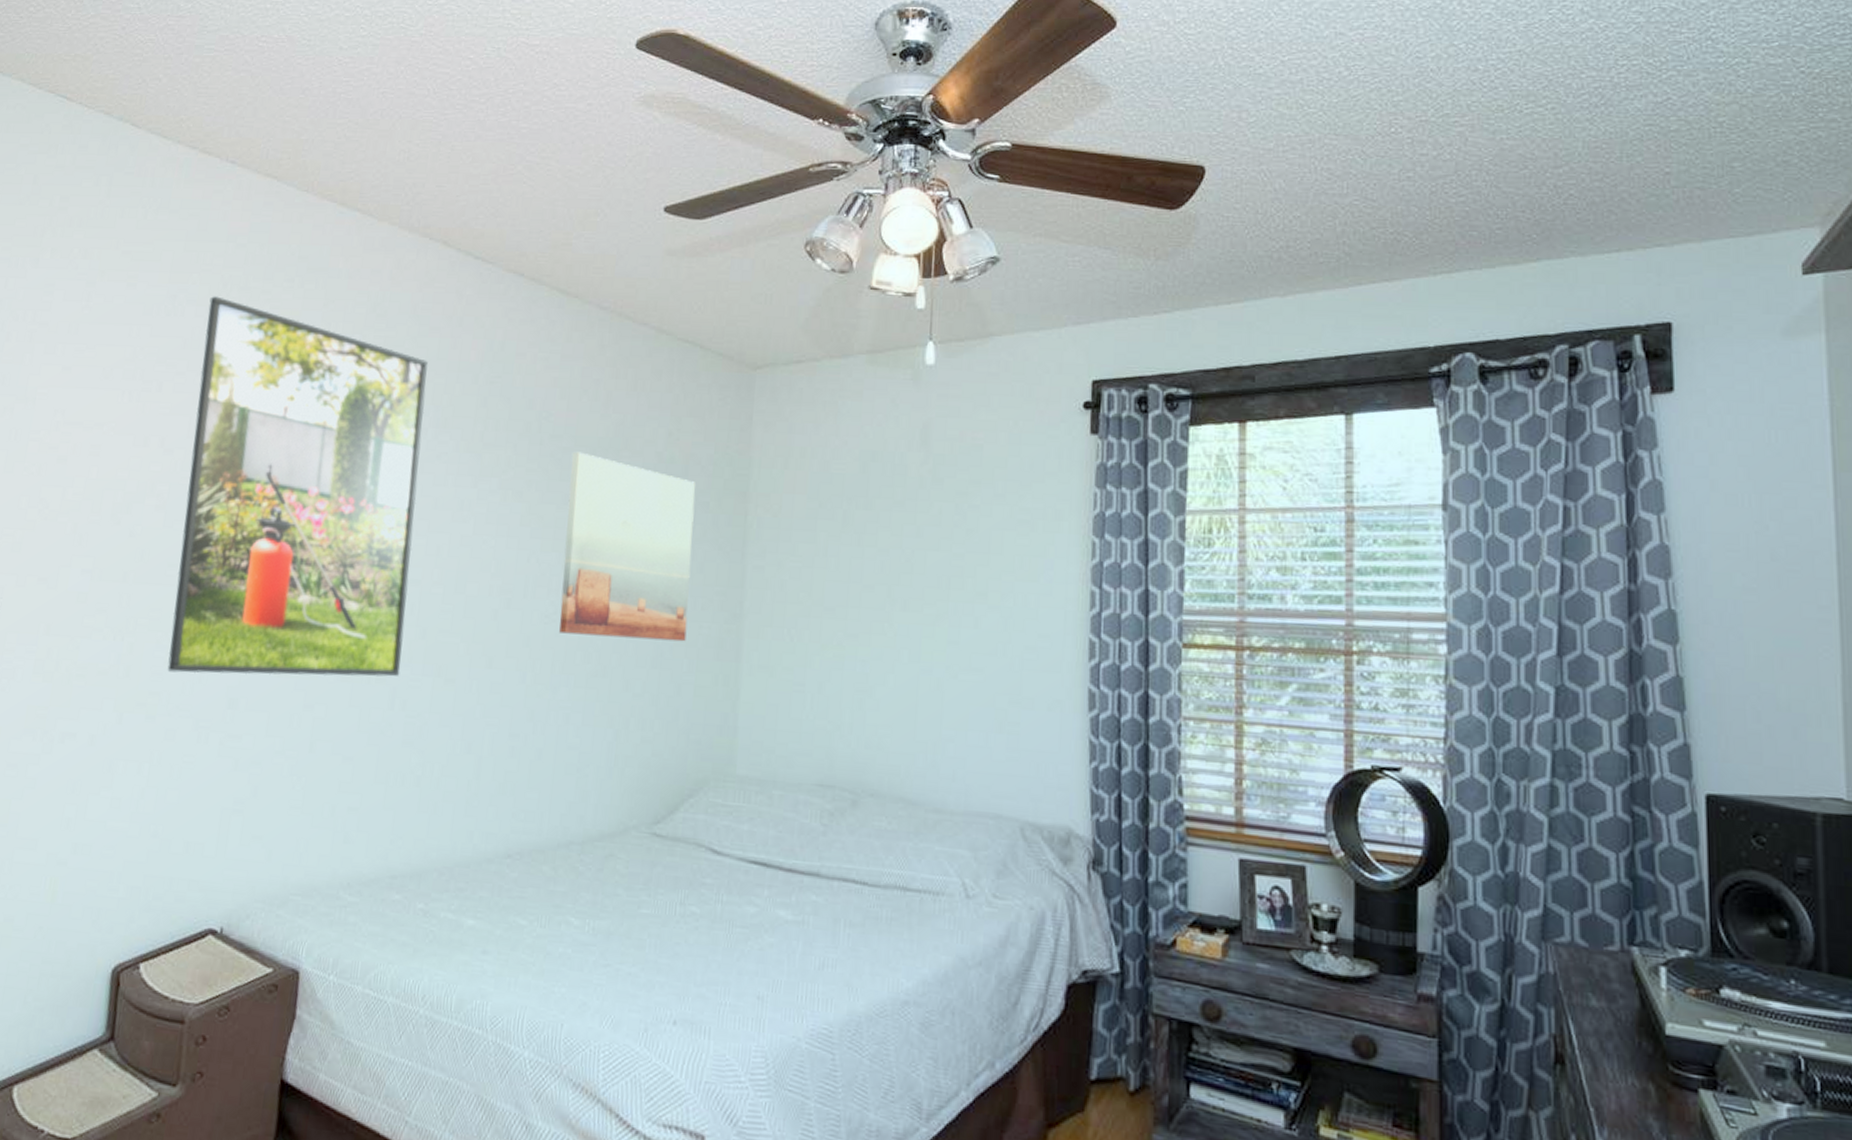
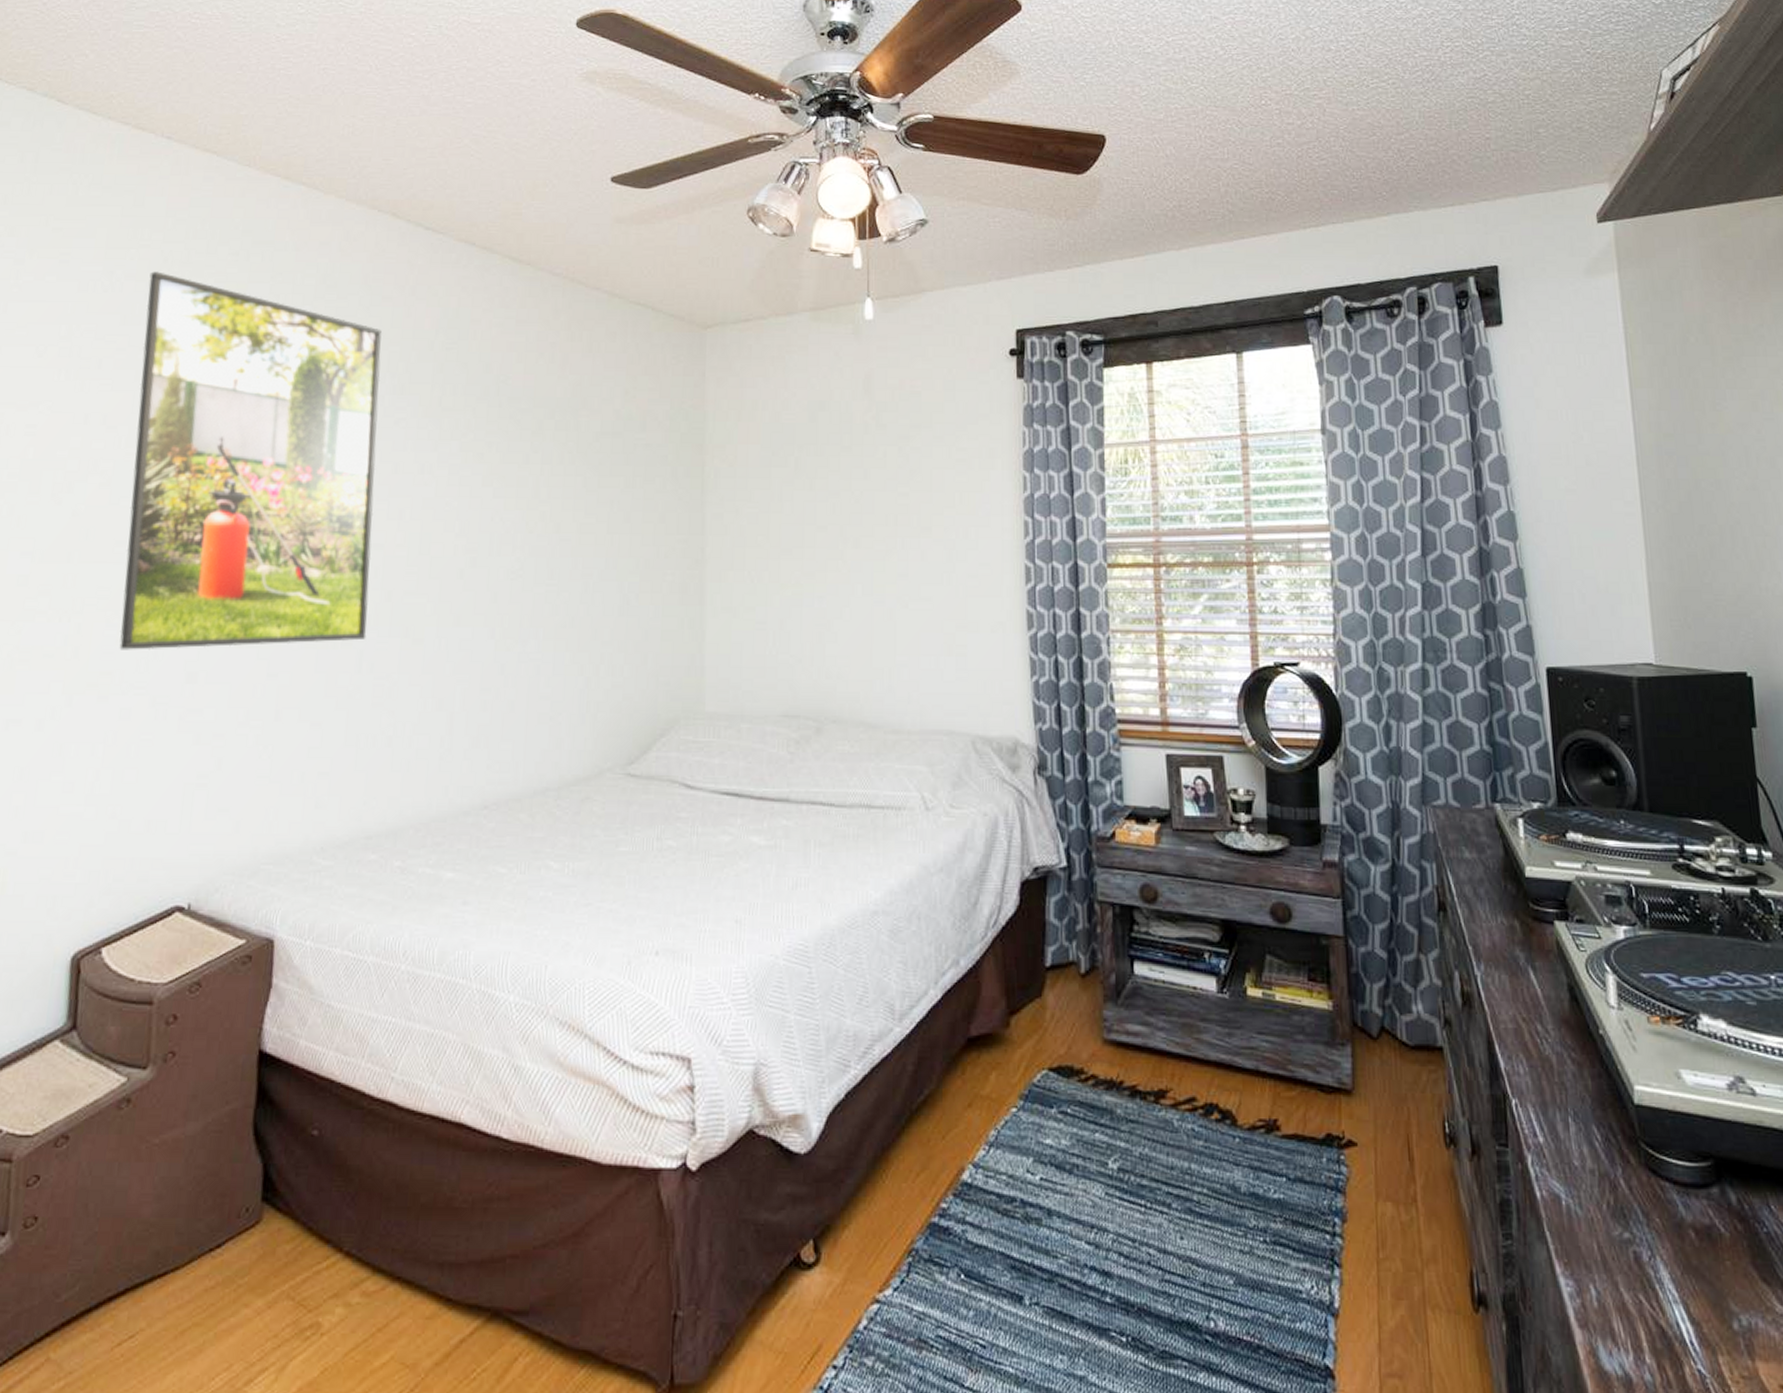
wall art: present [559,451,696,642] -> none [526,412,654,589]

